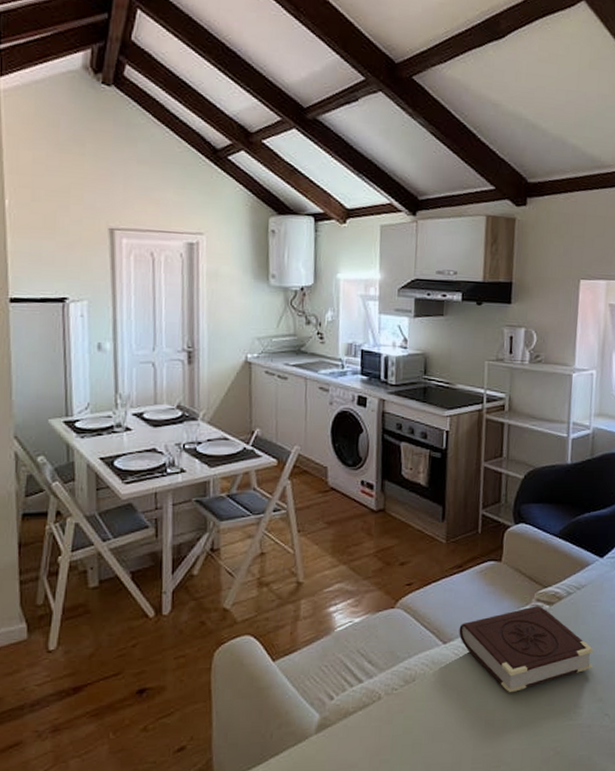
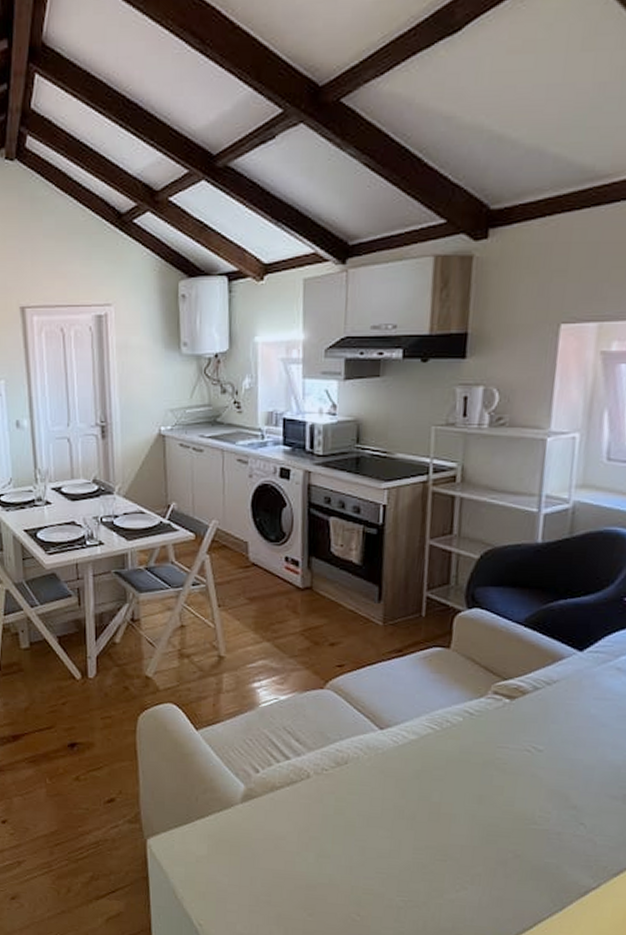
book: present [459,606,594,693] -> none [398,698,567,788]

